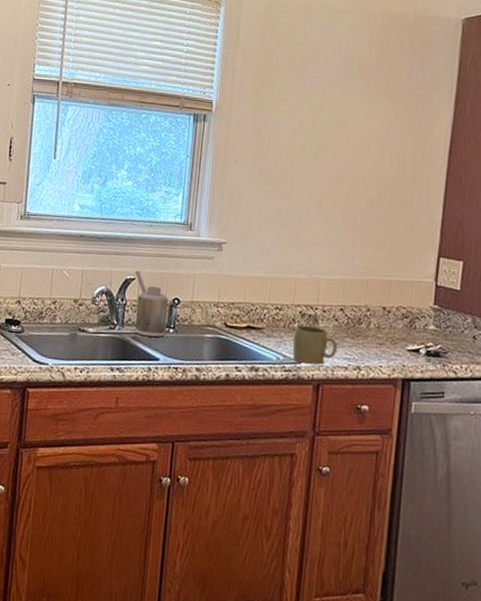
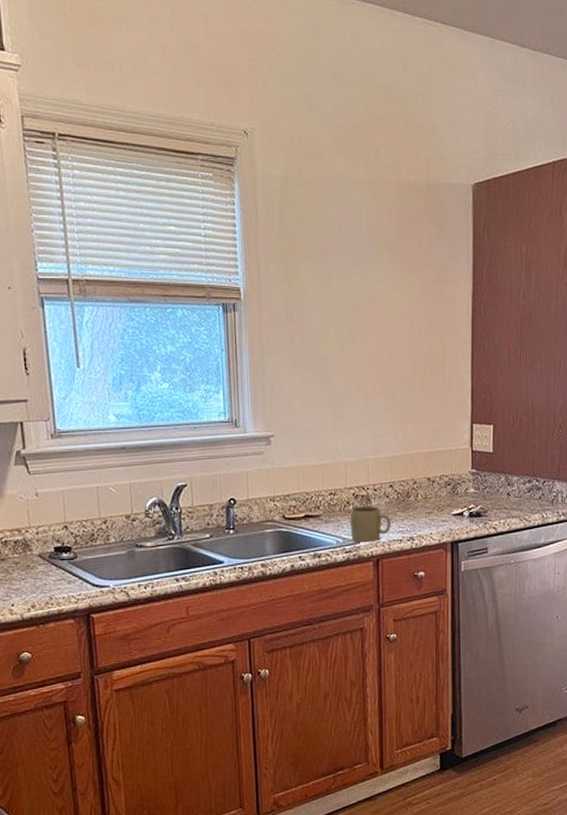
soap dispenser: present [134,270,169,338] -> none [186,475,226,542]

